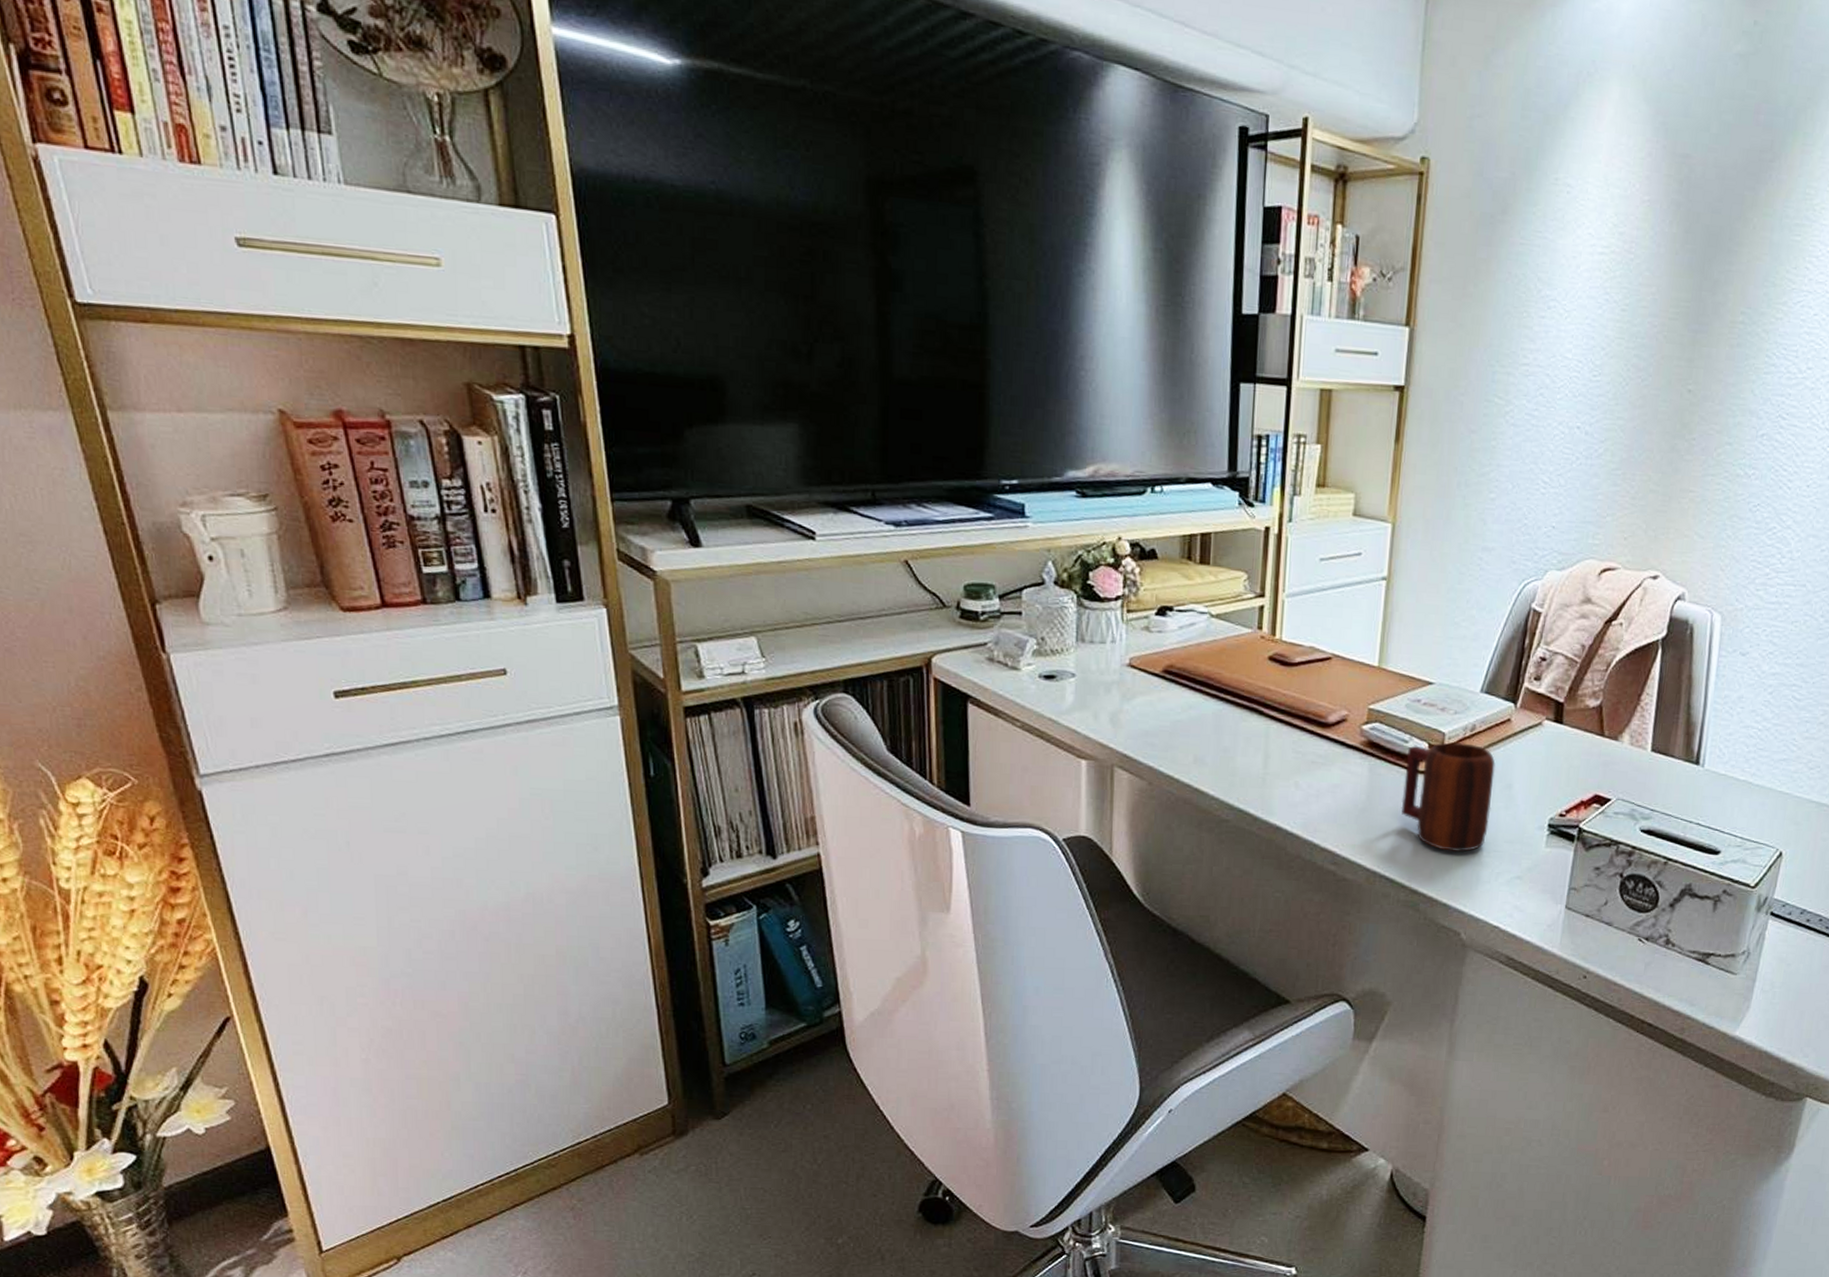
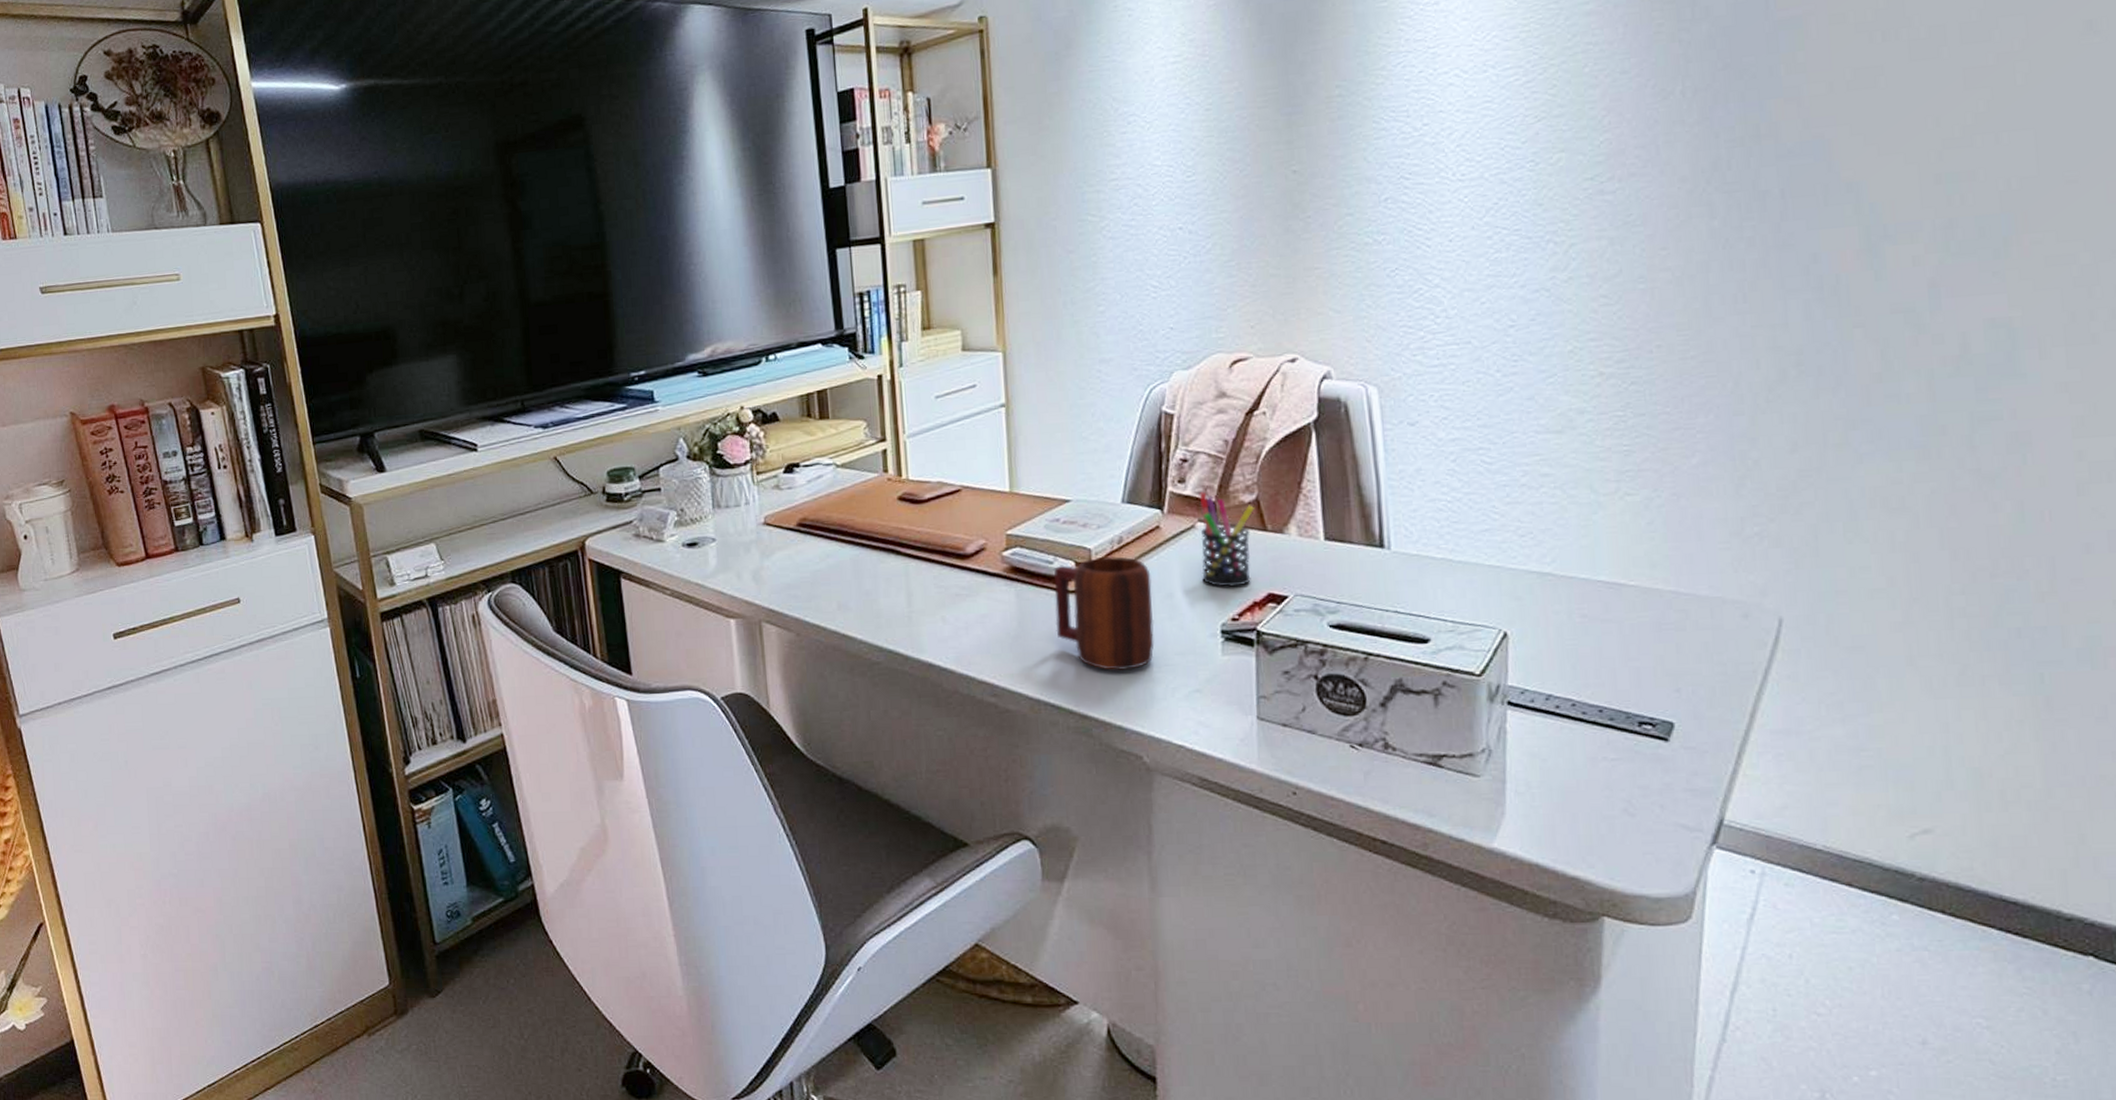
pen holder: none [1540,691,1597,785] -> present [1199,491,1254,587]

